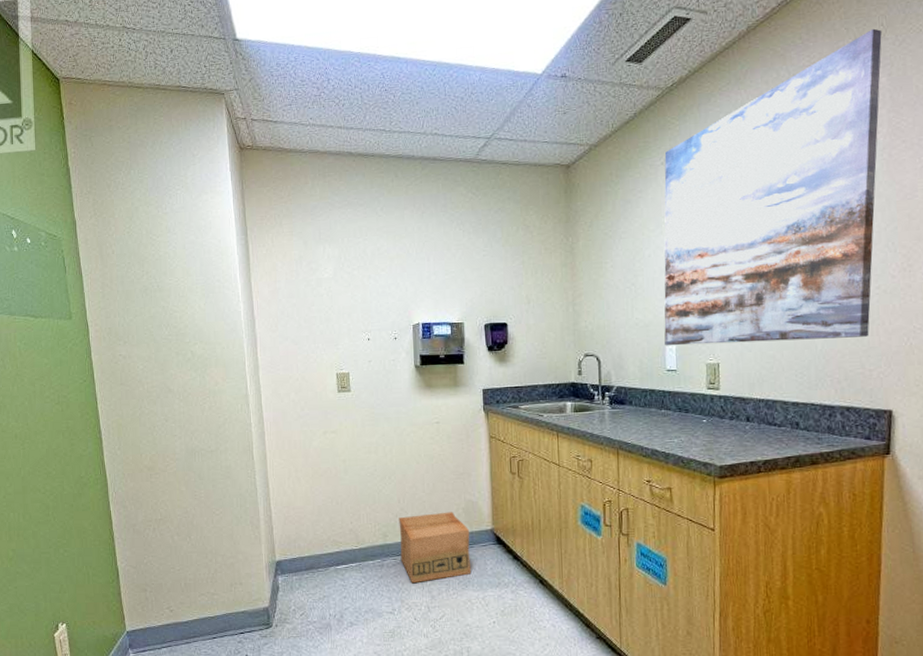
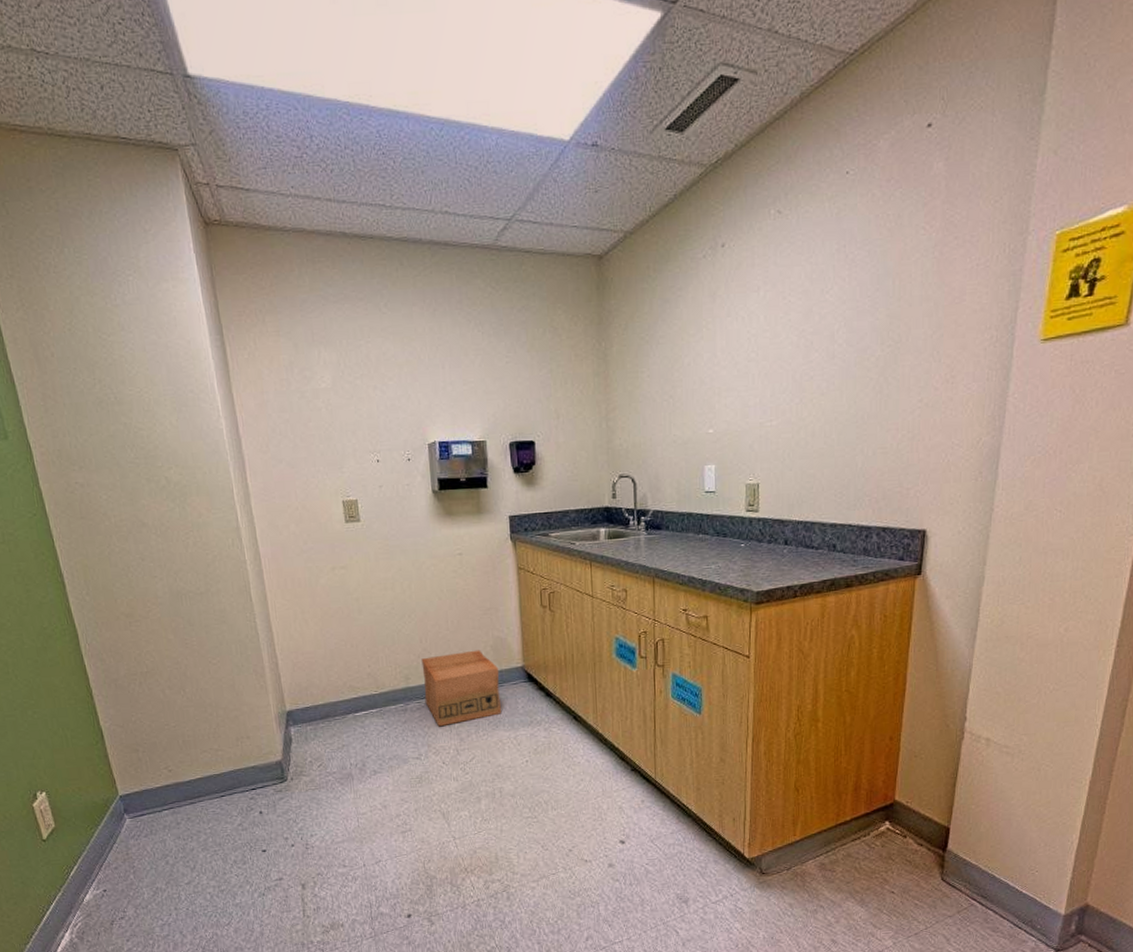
wall art: present [664,28,882,345] -> none [703,102,942,464]

